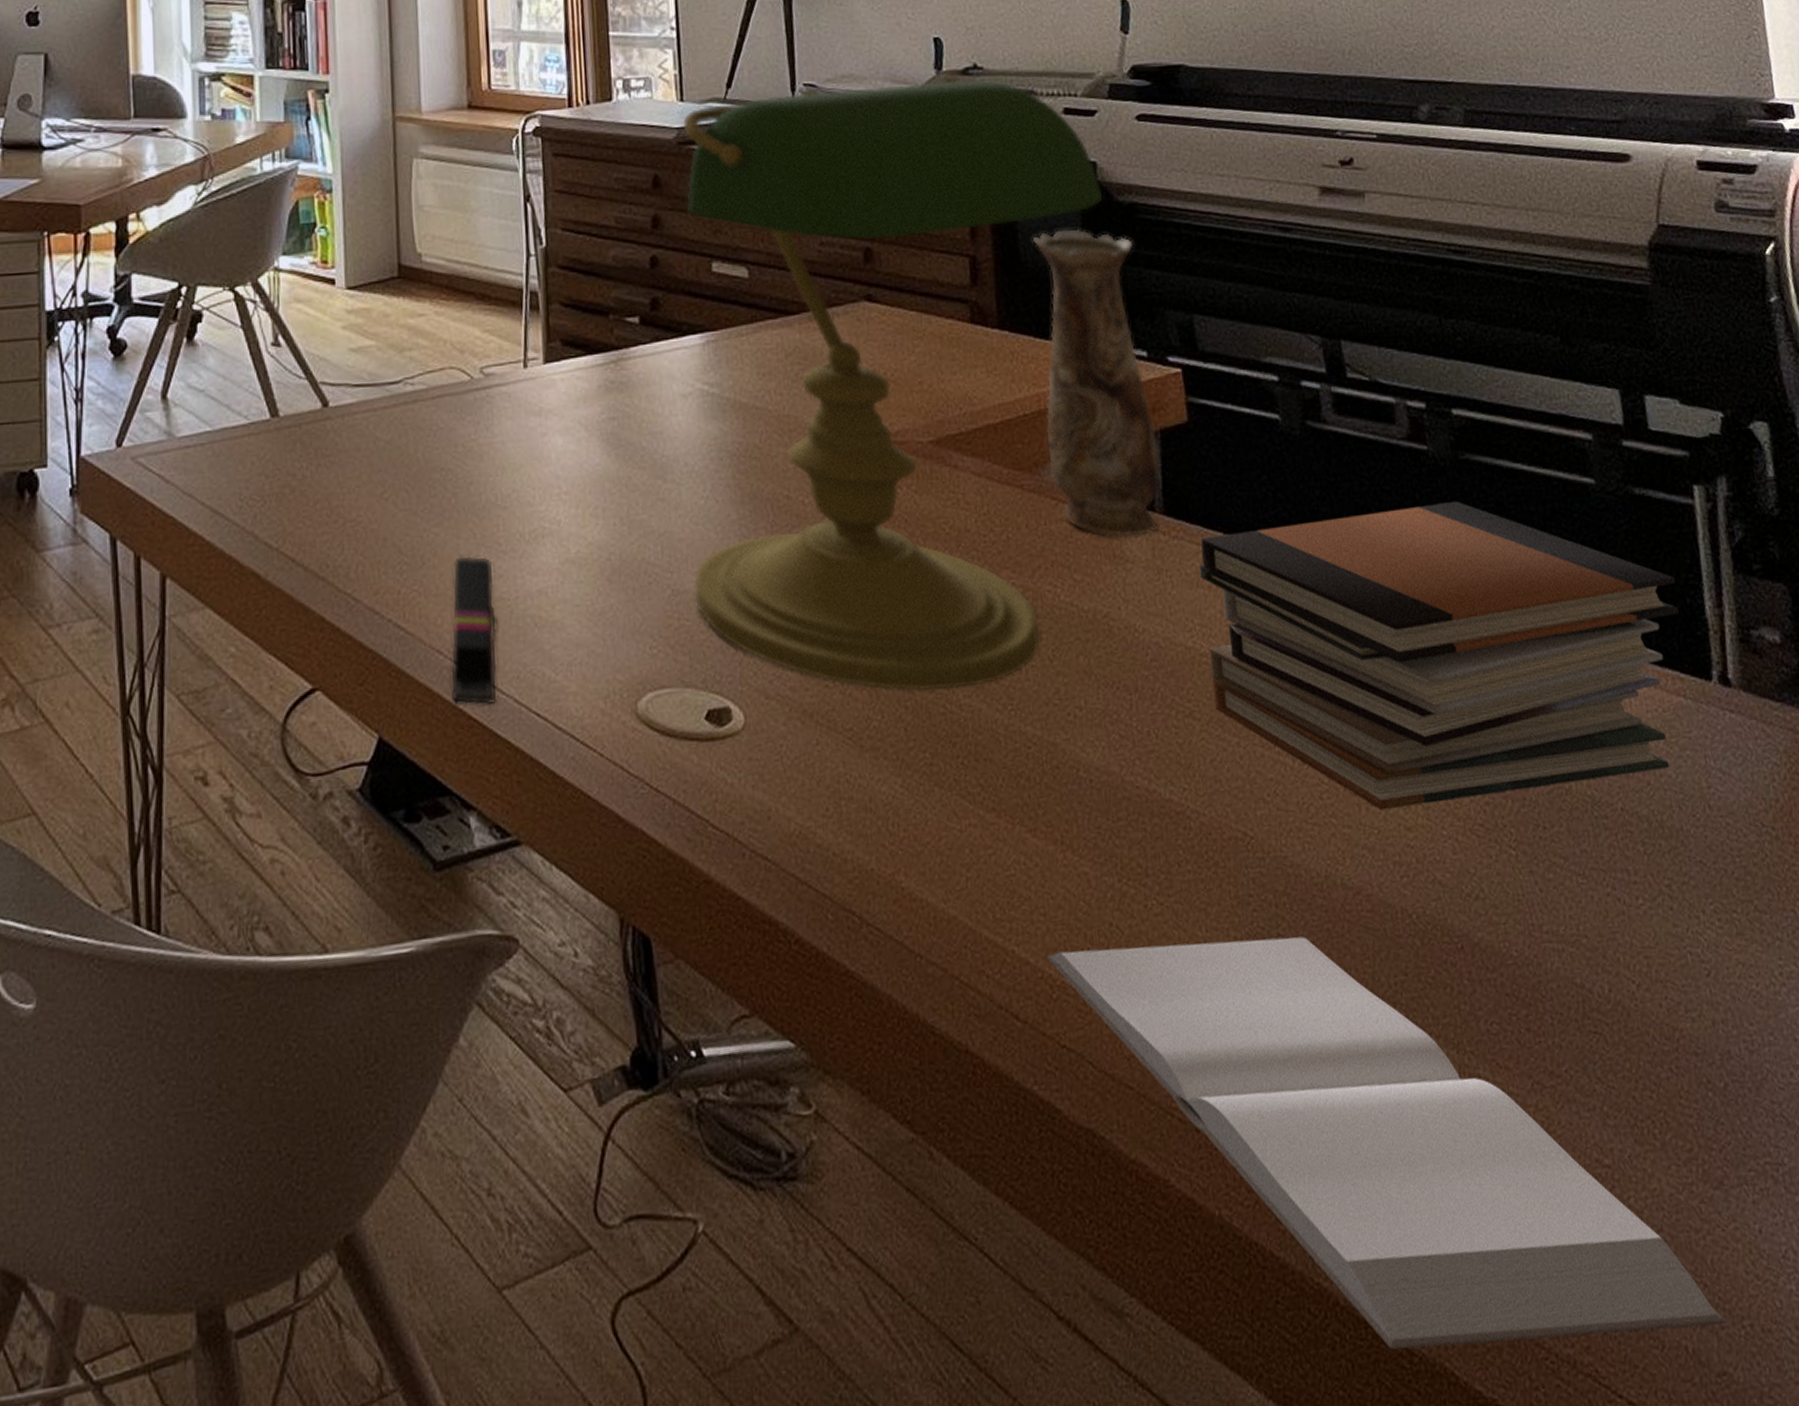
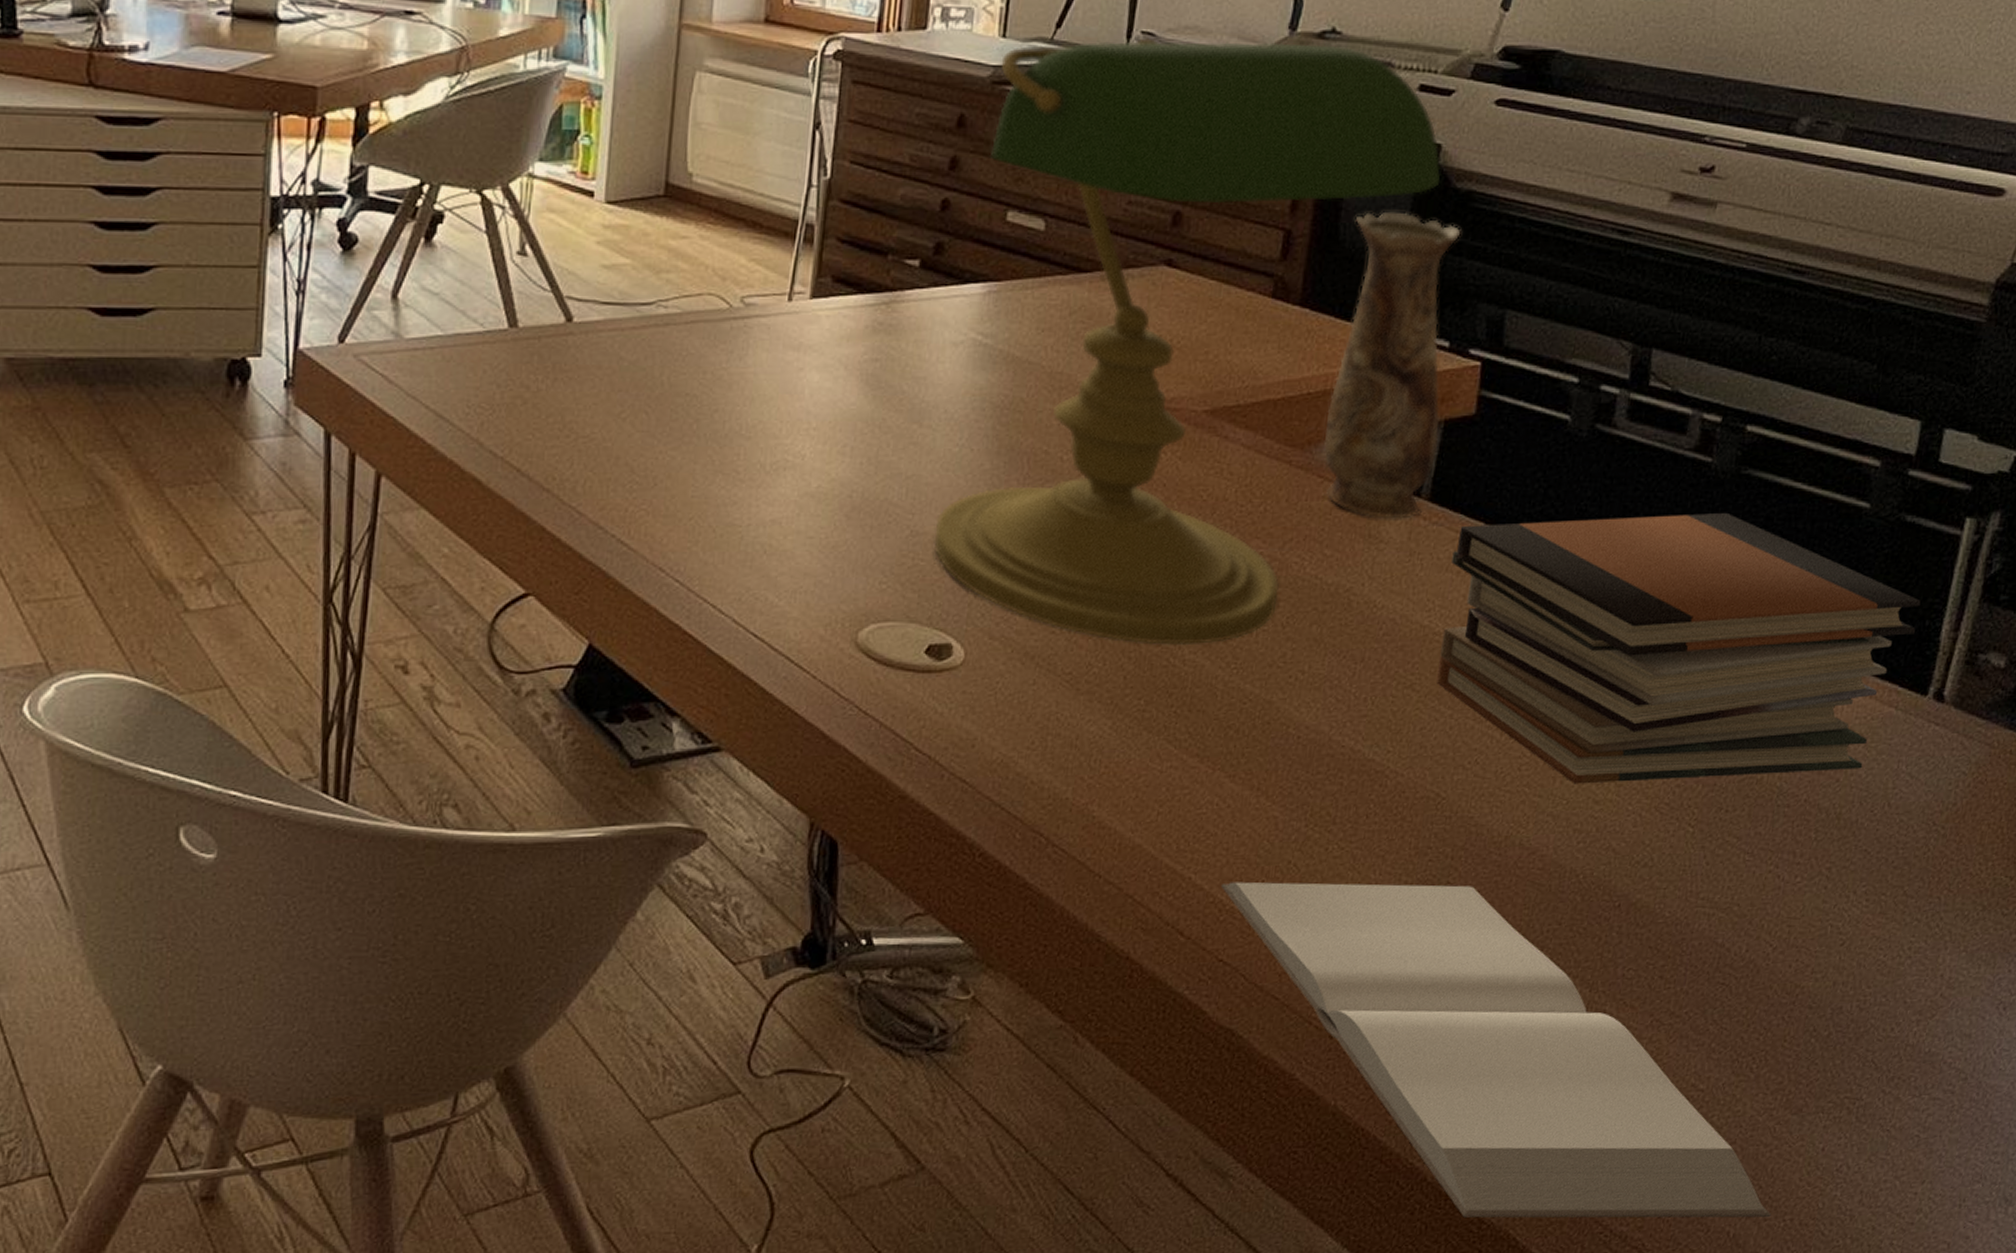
stapler: present [451,556,497,706] -> none [669,481,727,623]

